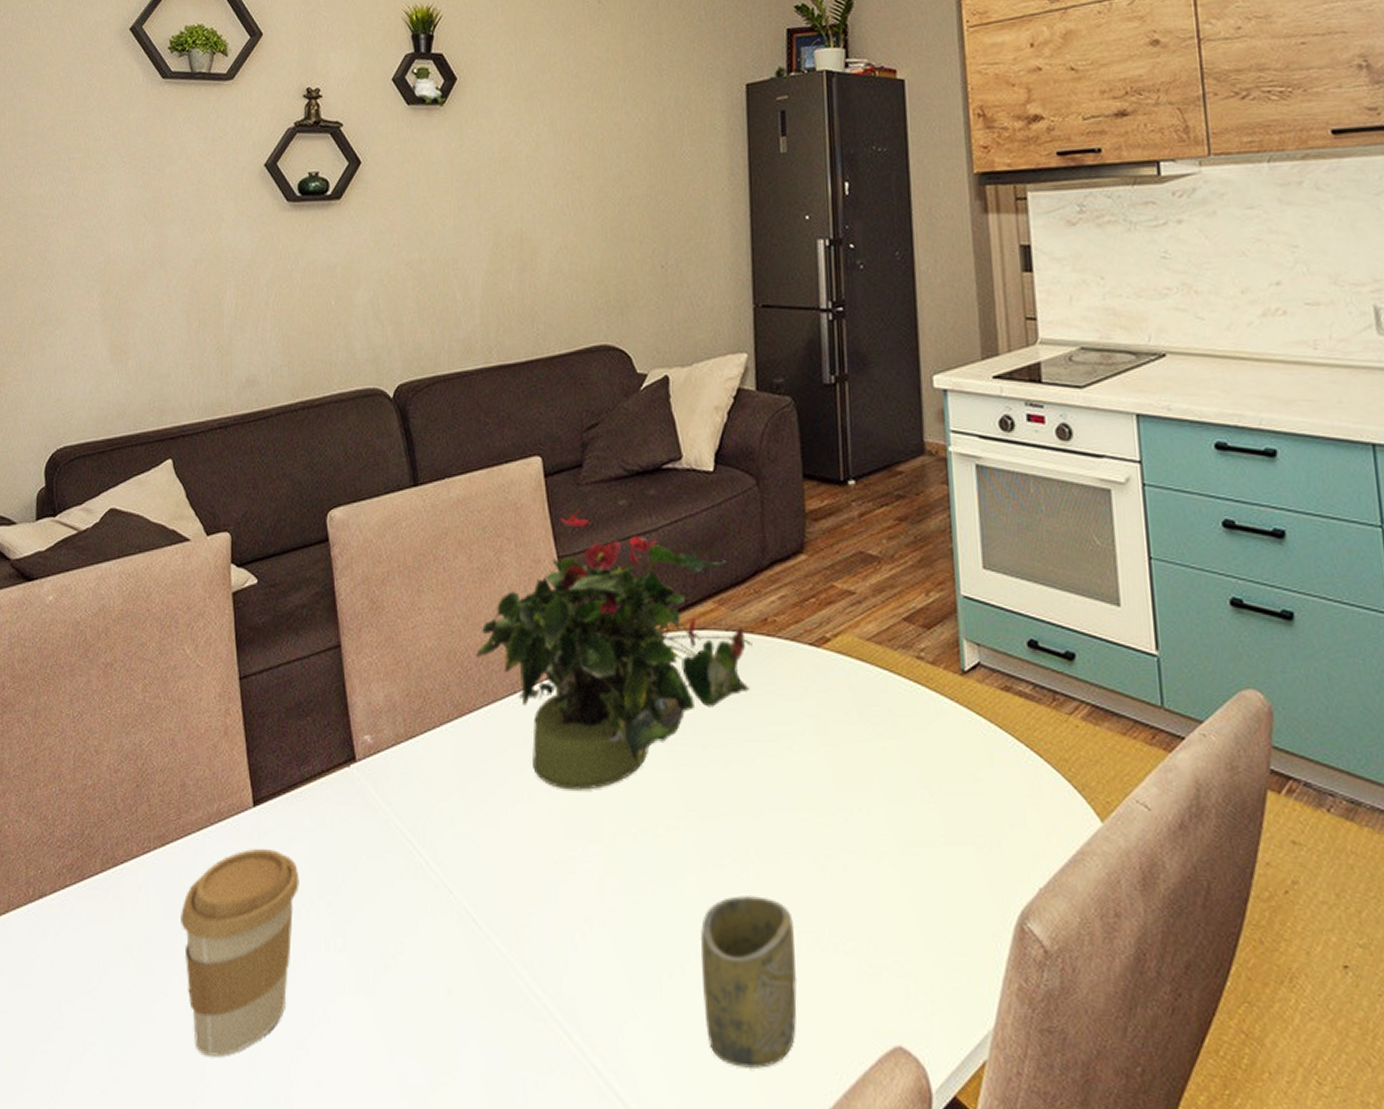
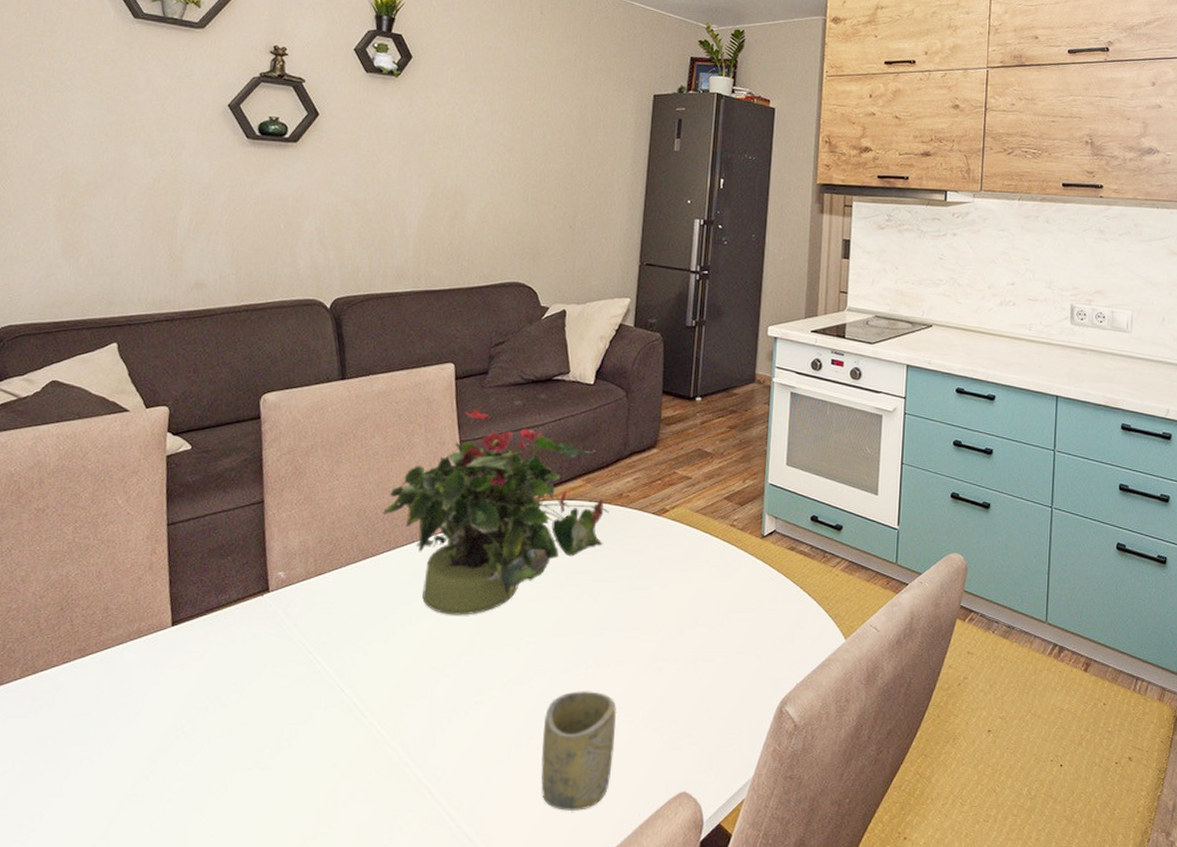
coffee cup: present [181,848,300,1056] -> none [95,658,210,820]

